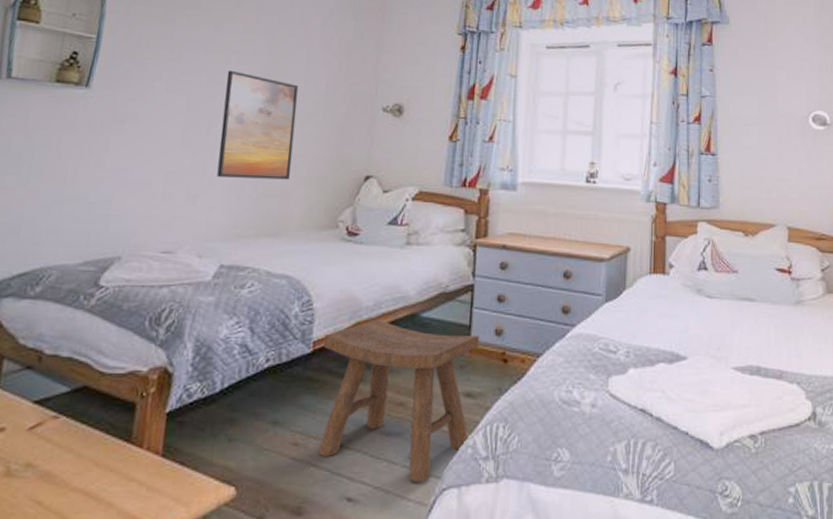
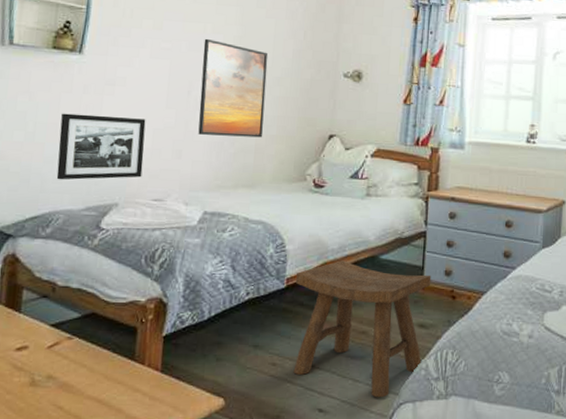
picture frame: none [51,154,158,231] -> present [56,113,146,180]

